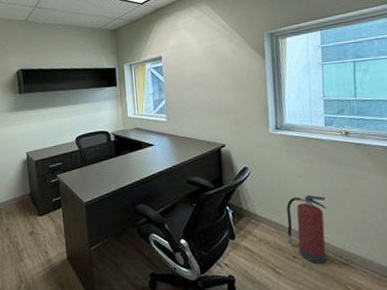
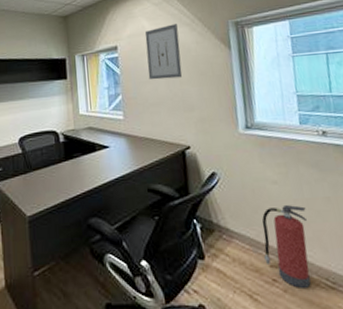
wall art: none [186,36,220,87] -> present [145,24,182,80]

